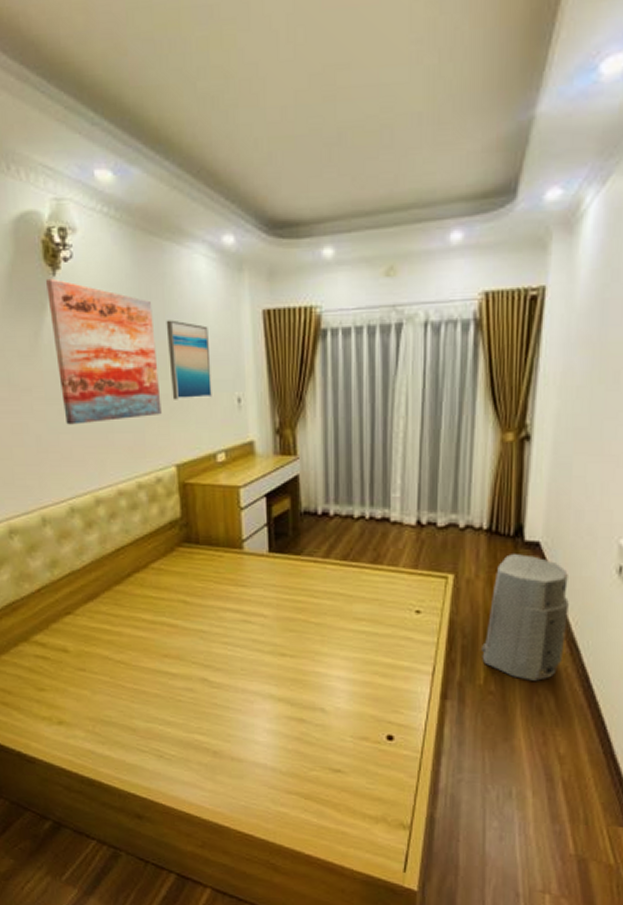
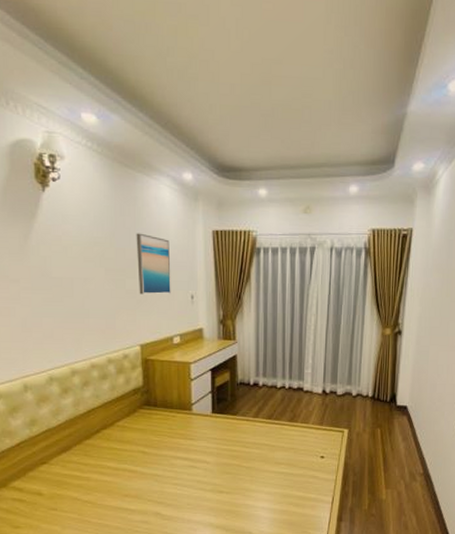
wall art: present [46,278,162,425] -> none [37,193,130,311]
air purifier: present [482,554,569,681] -> none [367,415,426,505]

